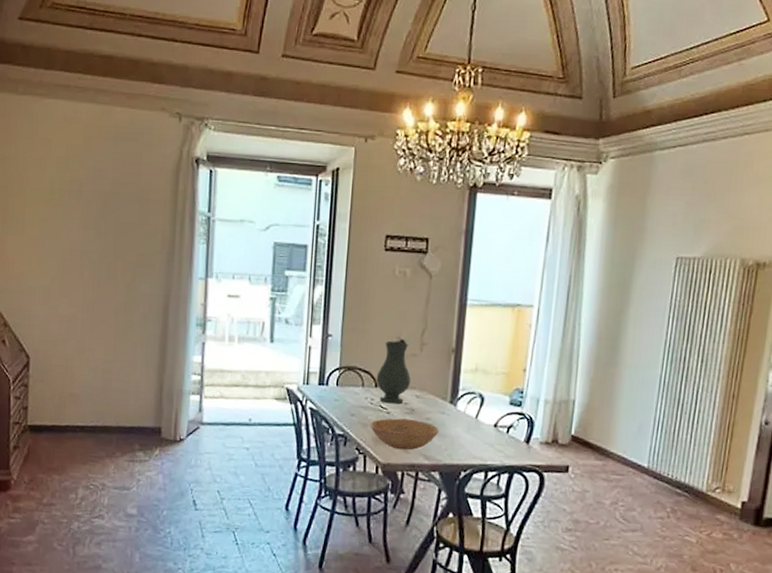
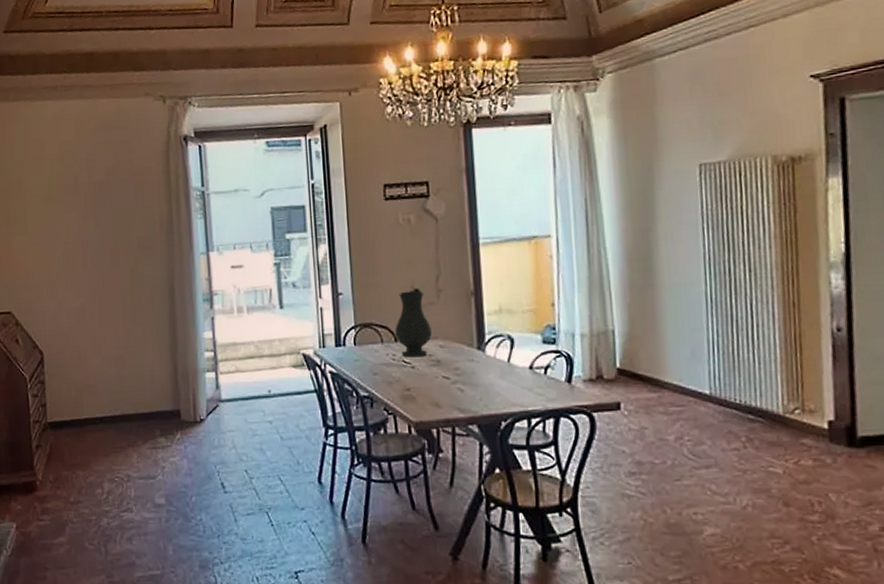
bowl: present [370,418,439,451] -> none [395,371,470,405]

